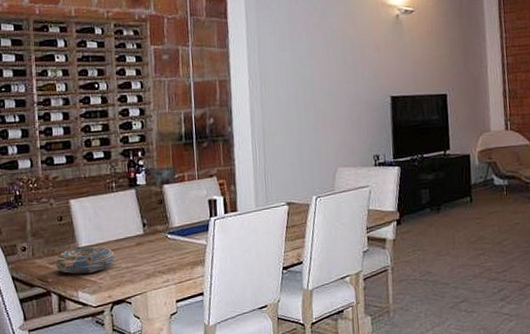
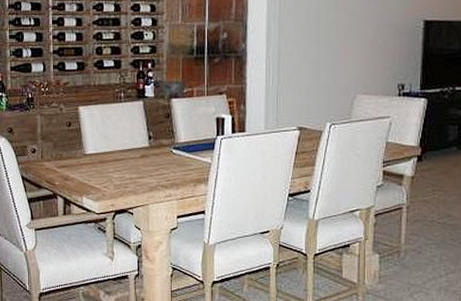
decorative bowl: present [54,246,114,274] -> none [62,155,119,181]

